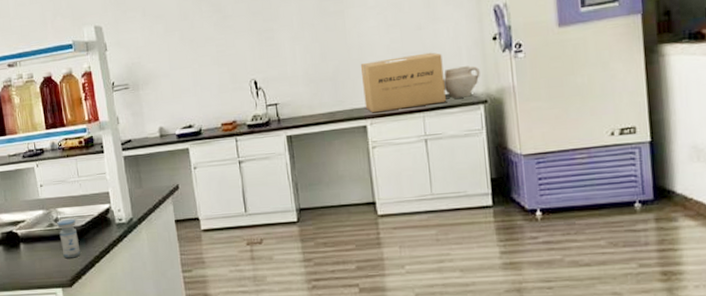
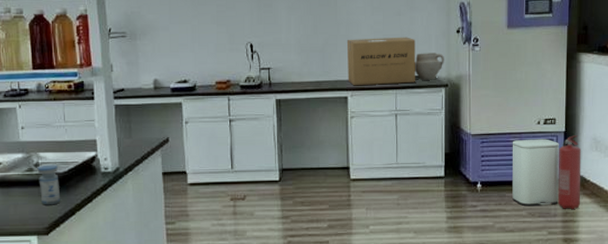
pedal bin: none [578,152,650,235] -> present [512,139,559,207]
fire extinguisher: none [643,144,682,236] -> present [557,135,582,209]

